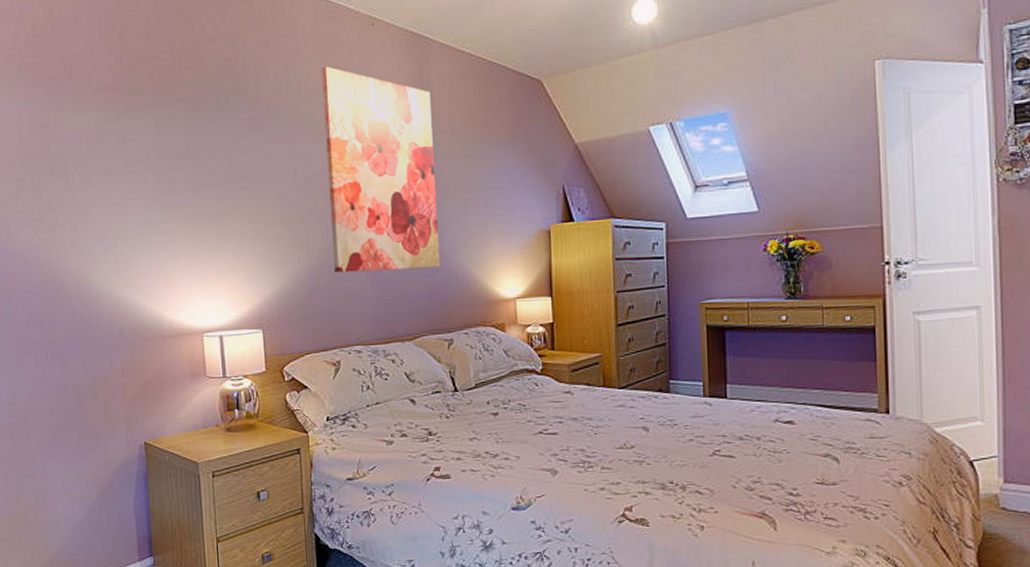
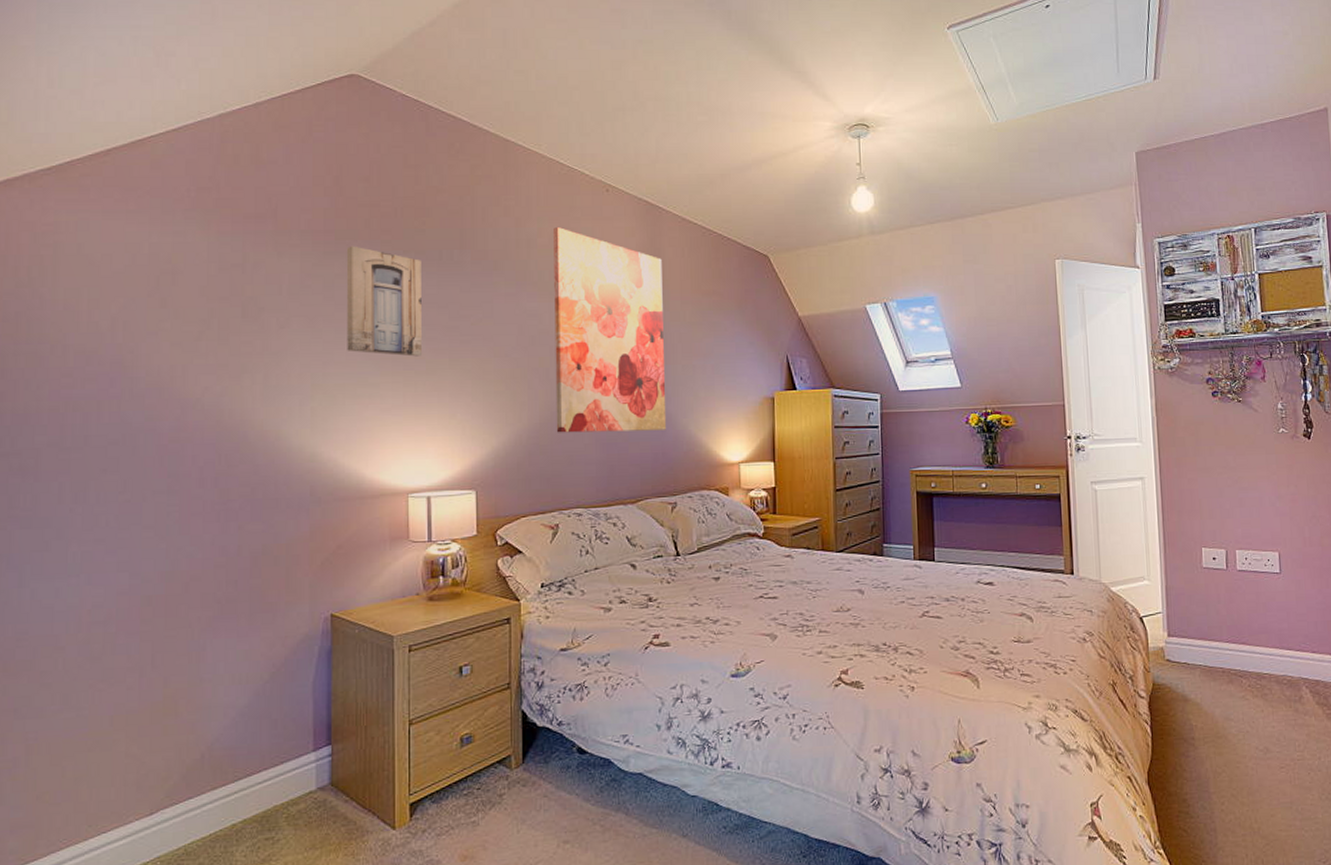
wall art: none [133,99,208,204] -> present [346,245,423,357]

